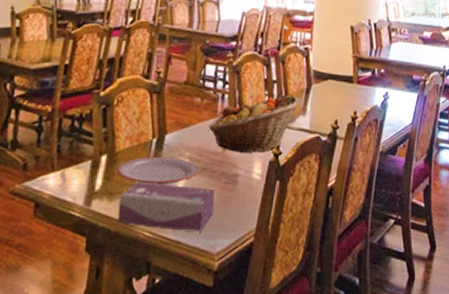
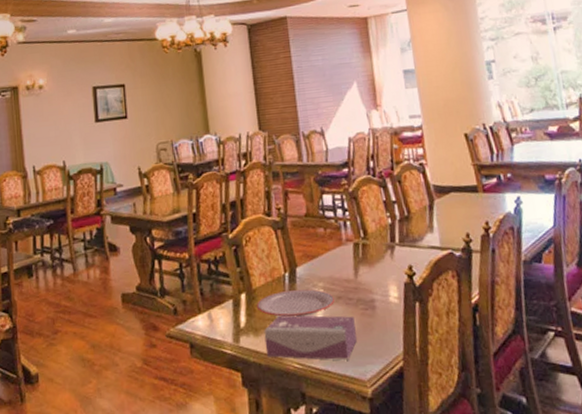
fruit basket: present [208,95,300,154] -> none [336,213,426,279]

